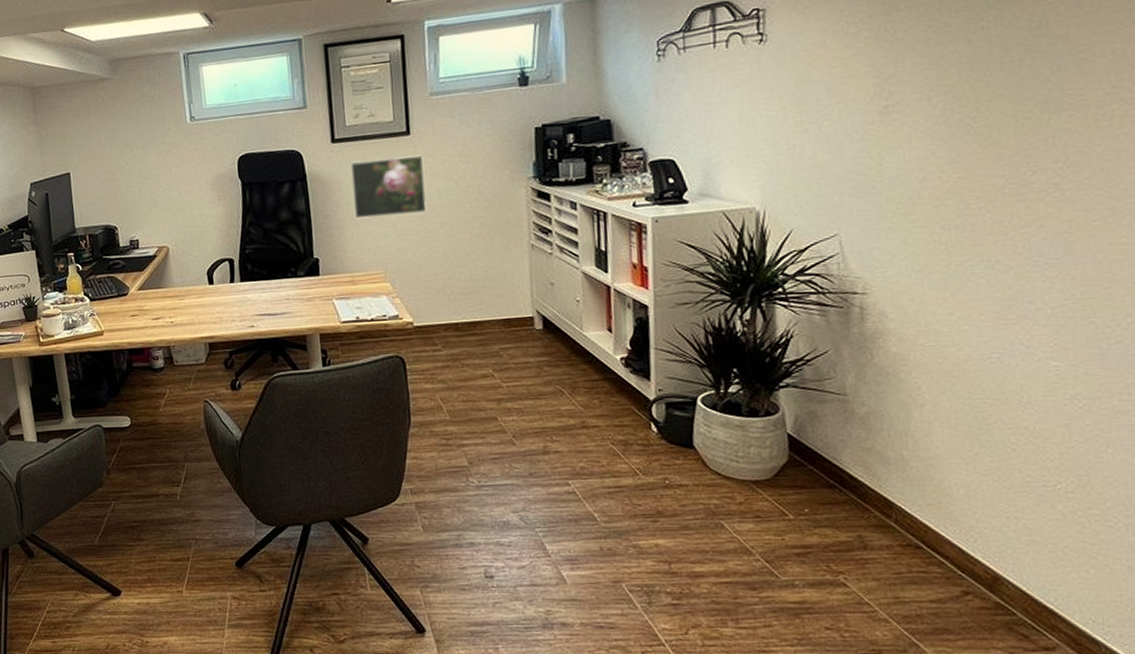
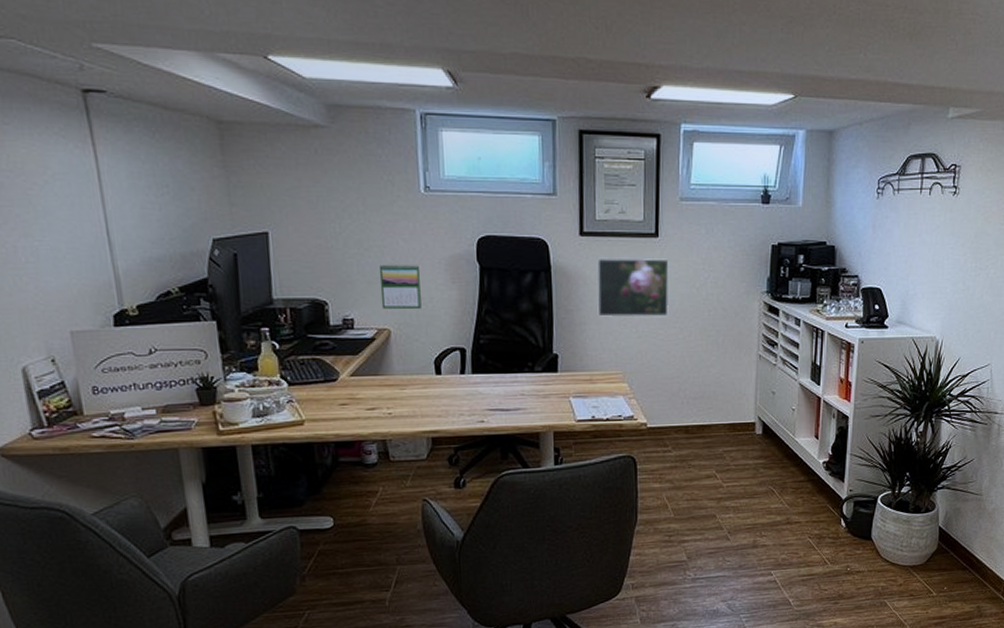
calendar: none [156,186,193,229] -> present [378,264,421,310]

